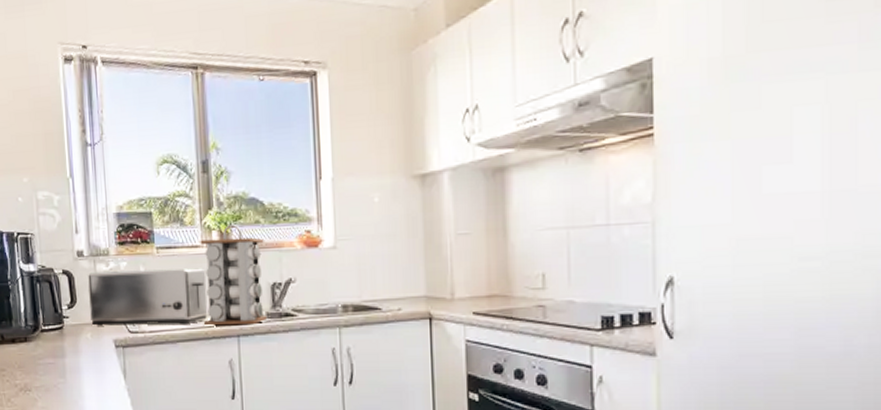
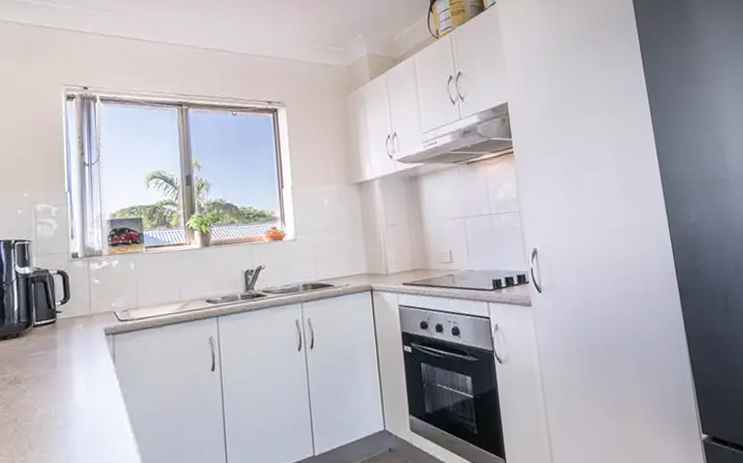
toaster: present [88,268,208,326] -> none [82,261,191,318]
spice rack: present [200,225,268,327] -> none [184,225,242,310]

